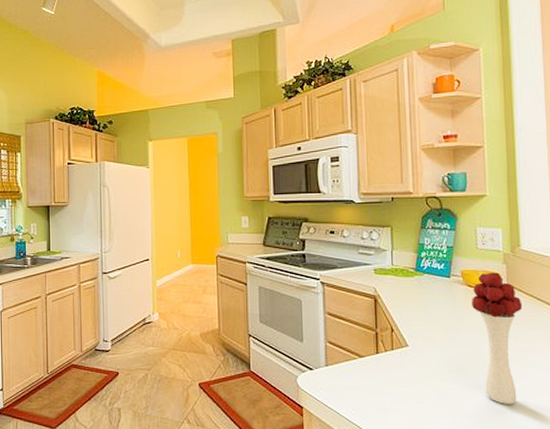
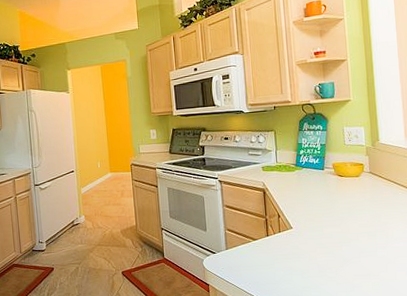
flower bouquet: present [471,272,523,404] -> none [341,163,383,270]

